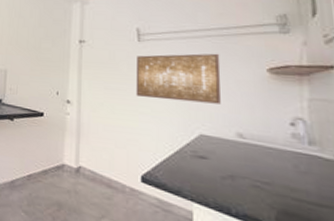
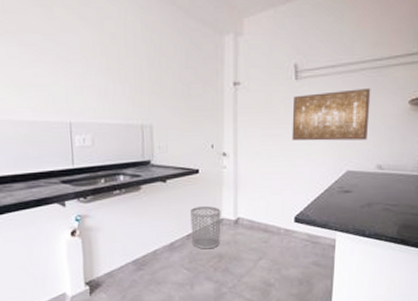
waste bin: none [31,148,63,195] -> present [191,205,221,249]

